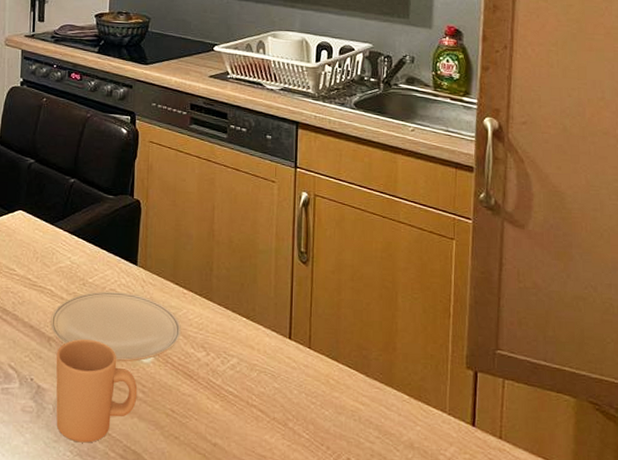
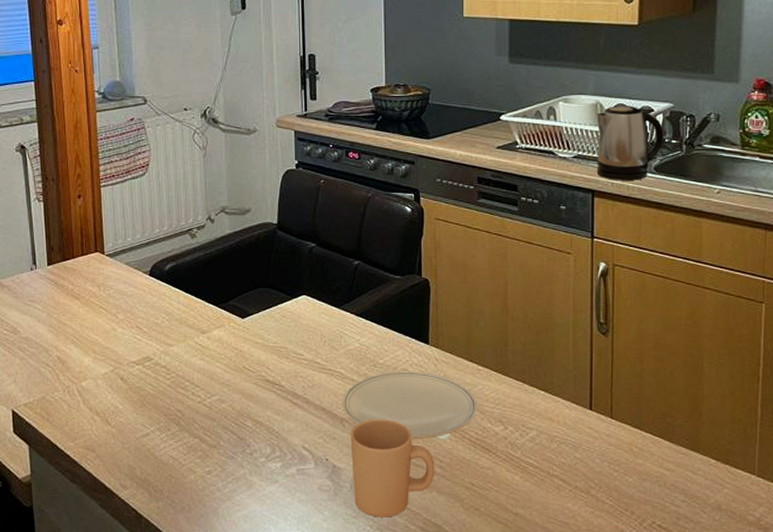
kettle: none [301,43,364,115] -> present [596,106,664,180]

